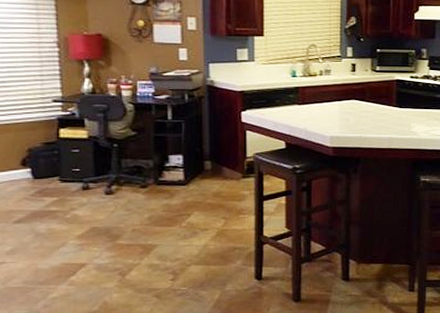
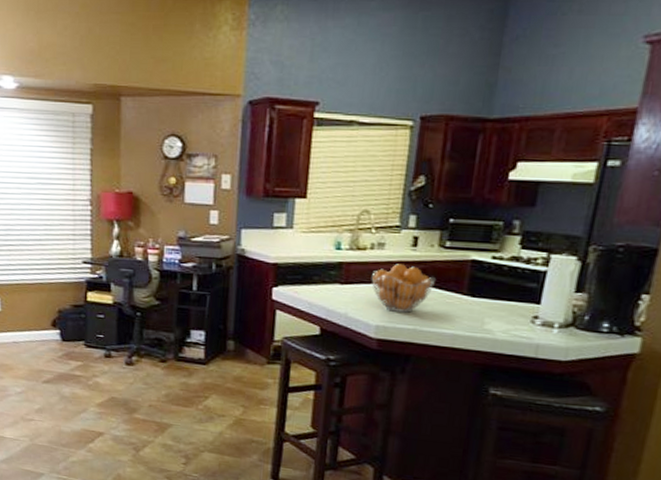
fruit basket: none [323,86,372,124] -> present [371,264,435,313]

